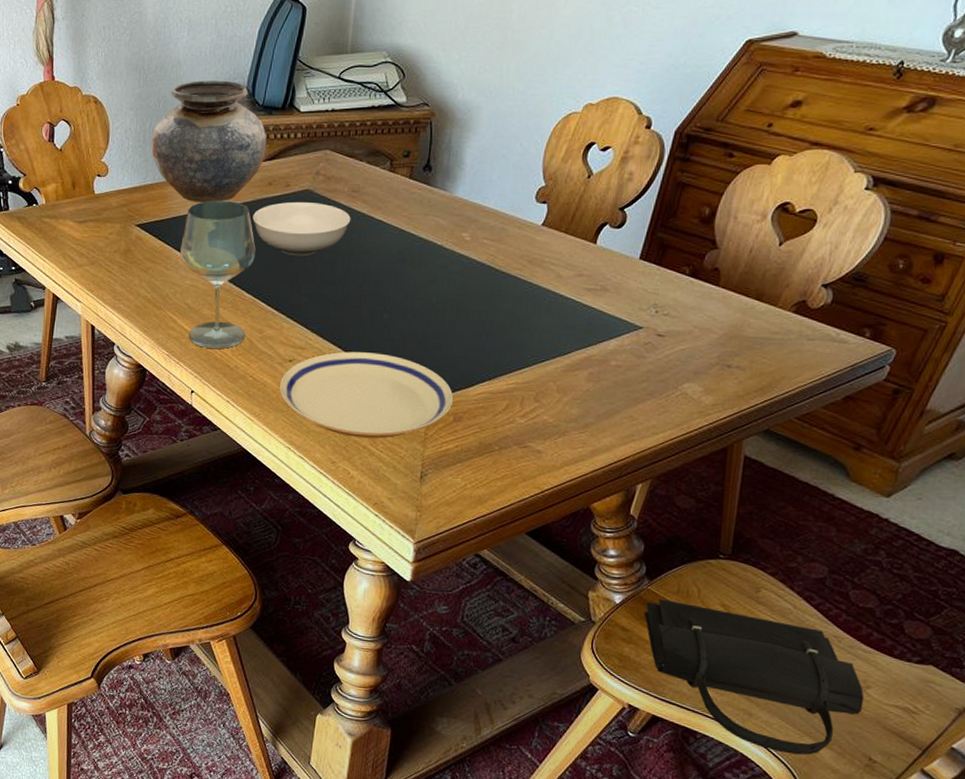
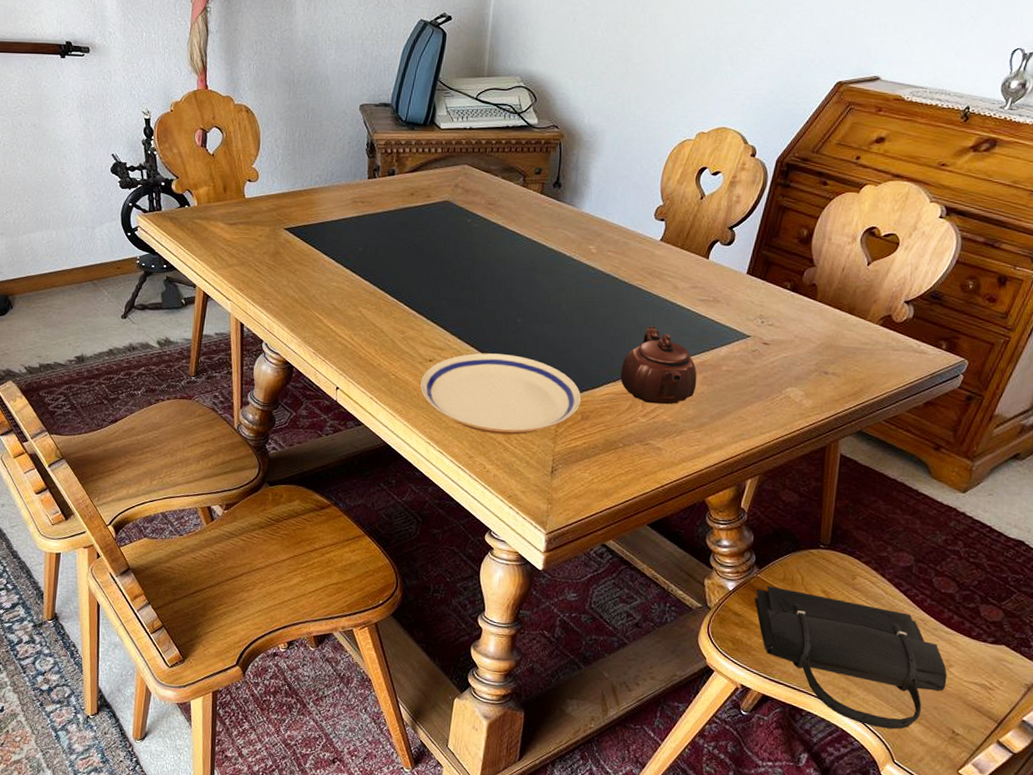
vase: present [151,80,267,202] -> none [300,95,409,210]
wine glass: present [180,200,256,349] -> none [327,207,399,349]
bowl: present [253,201,351,256] -> none [396,211,487,262]
teapot: none [496,319,583,404] -> present [620,326,697,405]

